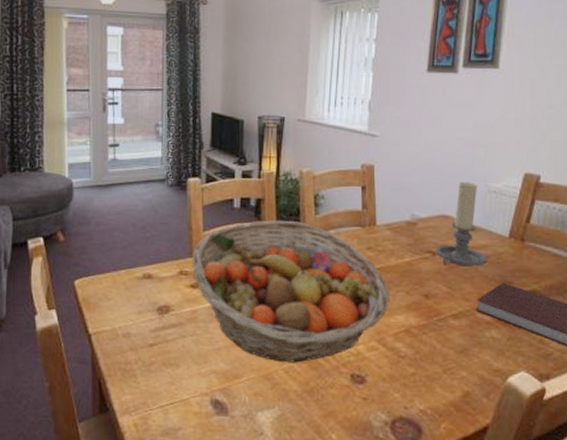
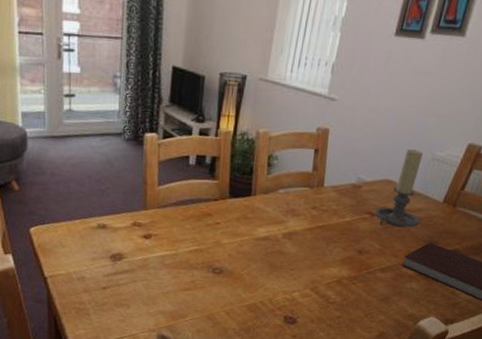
fruit basket: present [192,219,389,363] -> none [146,177,328,306]

